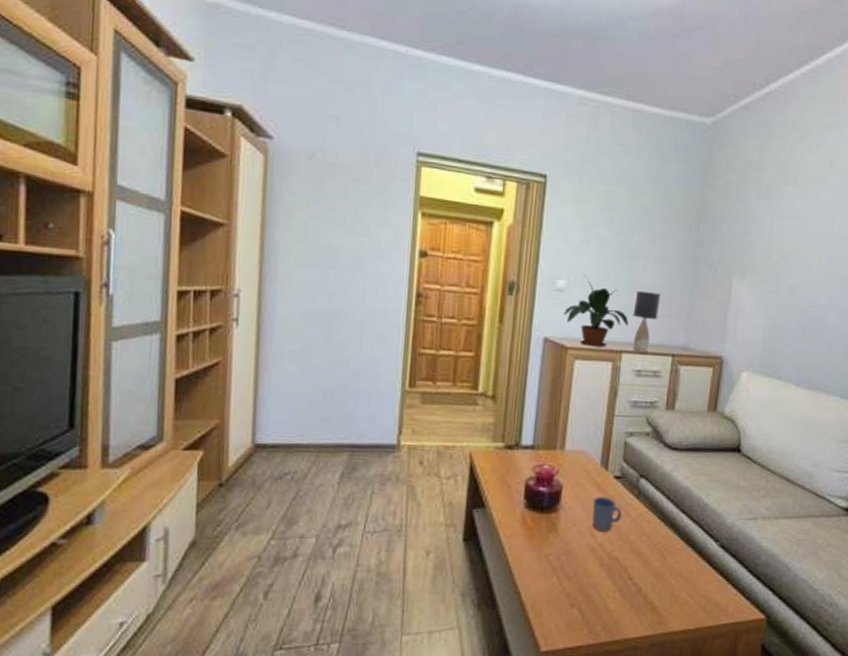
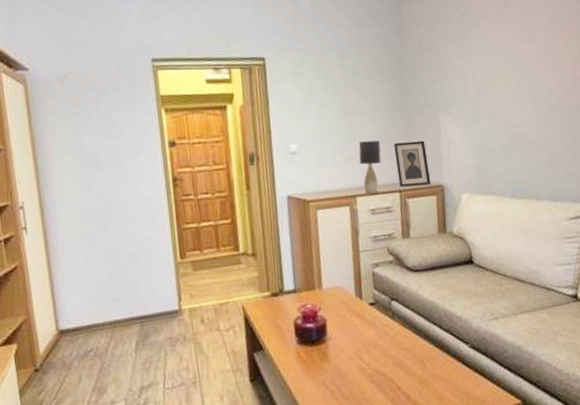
potted plant: present [563,276,629,348] -> none [300,137,358,197]
mug: present [592,497,622,532] -> none [355,322,382,353]
picture frame: none [673,300,711,355] -> present [394,140,431,187]

